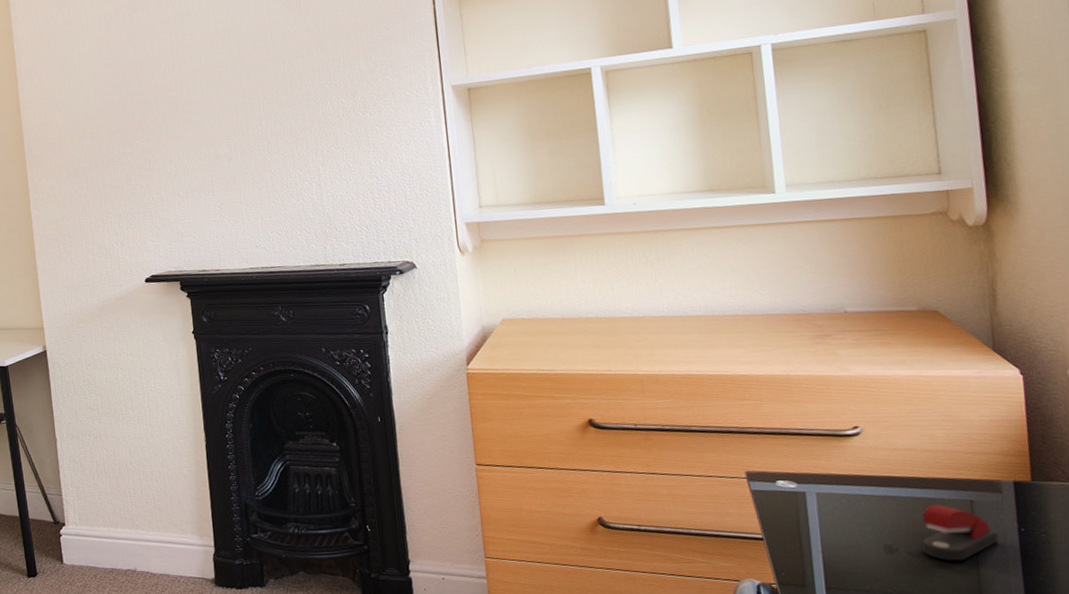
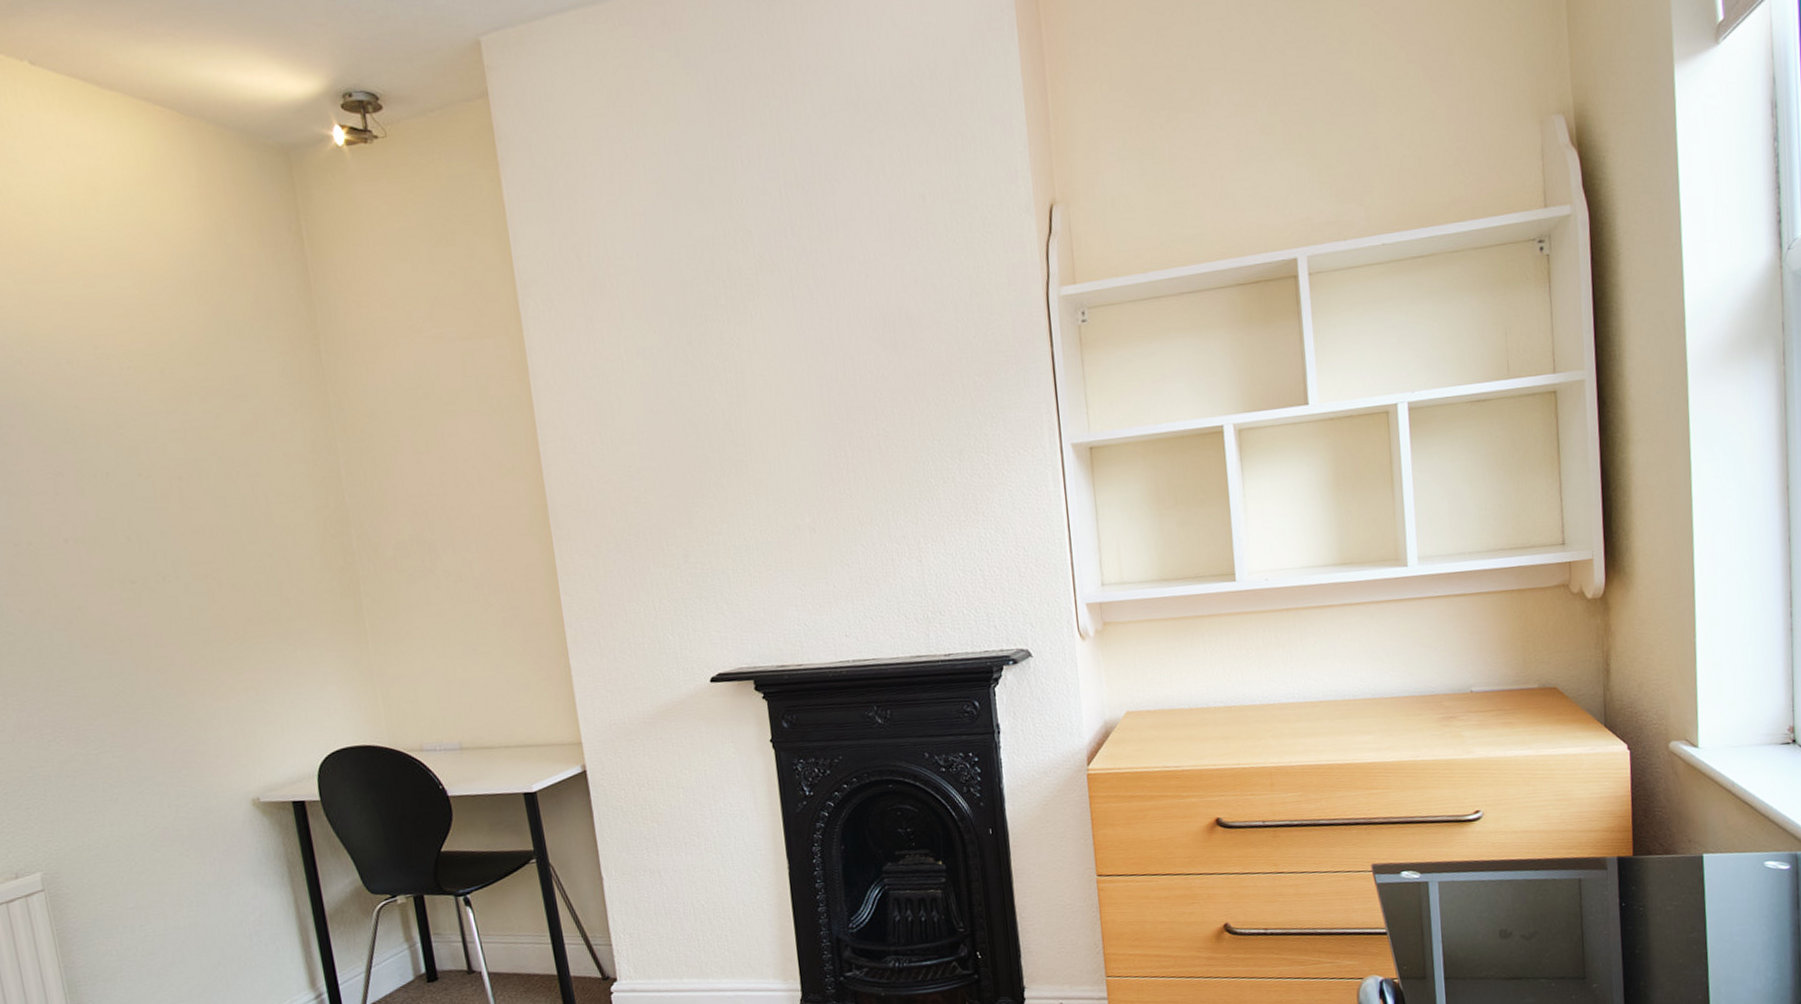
stapler: present [922,505,999,561] -> none [1534,885,1602,941]

